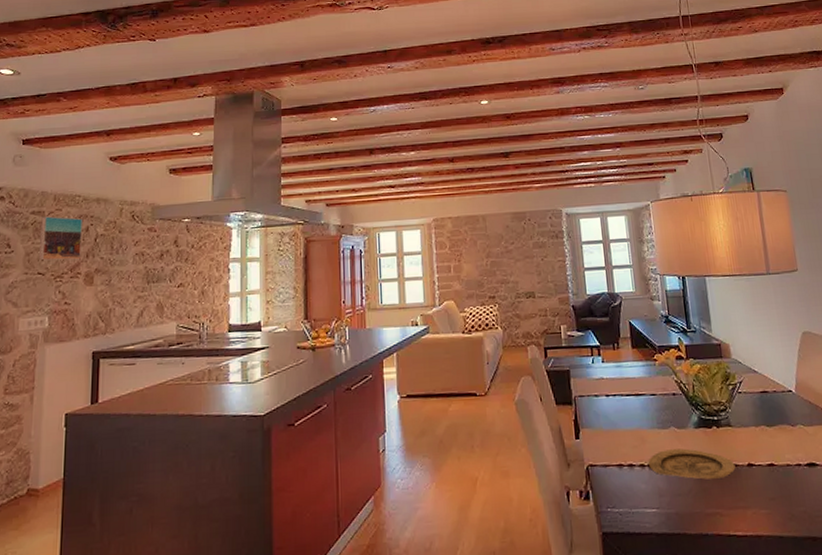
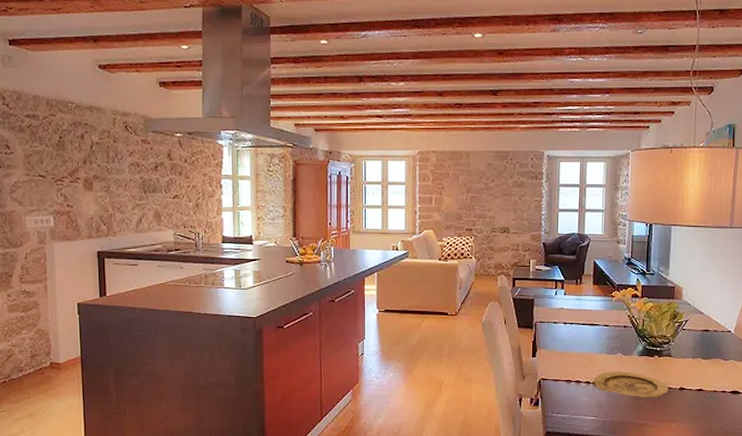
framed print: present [39,216,84,261] -> none [36,121,79,166]

